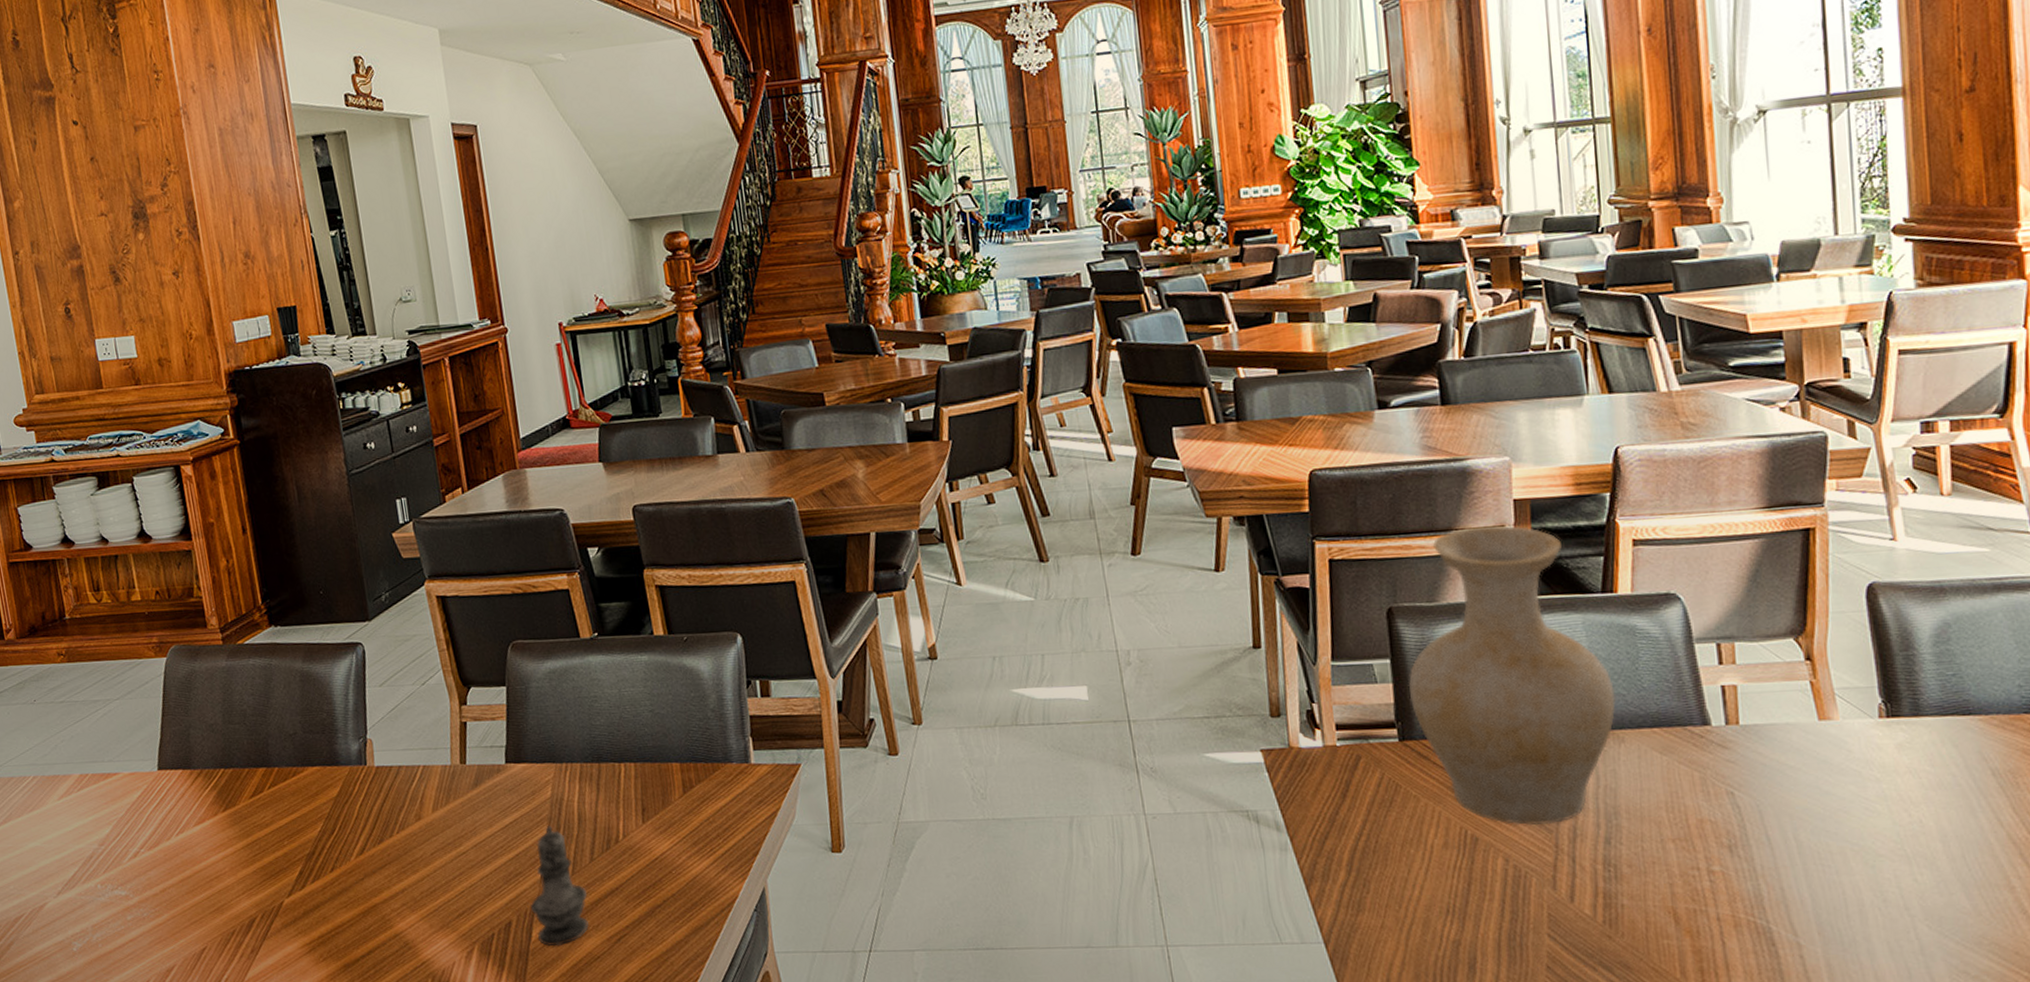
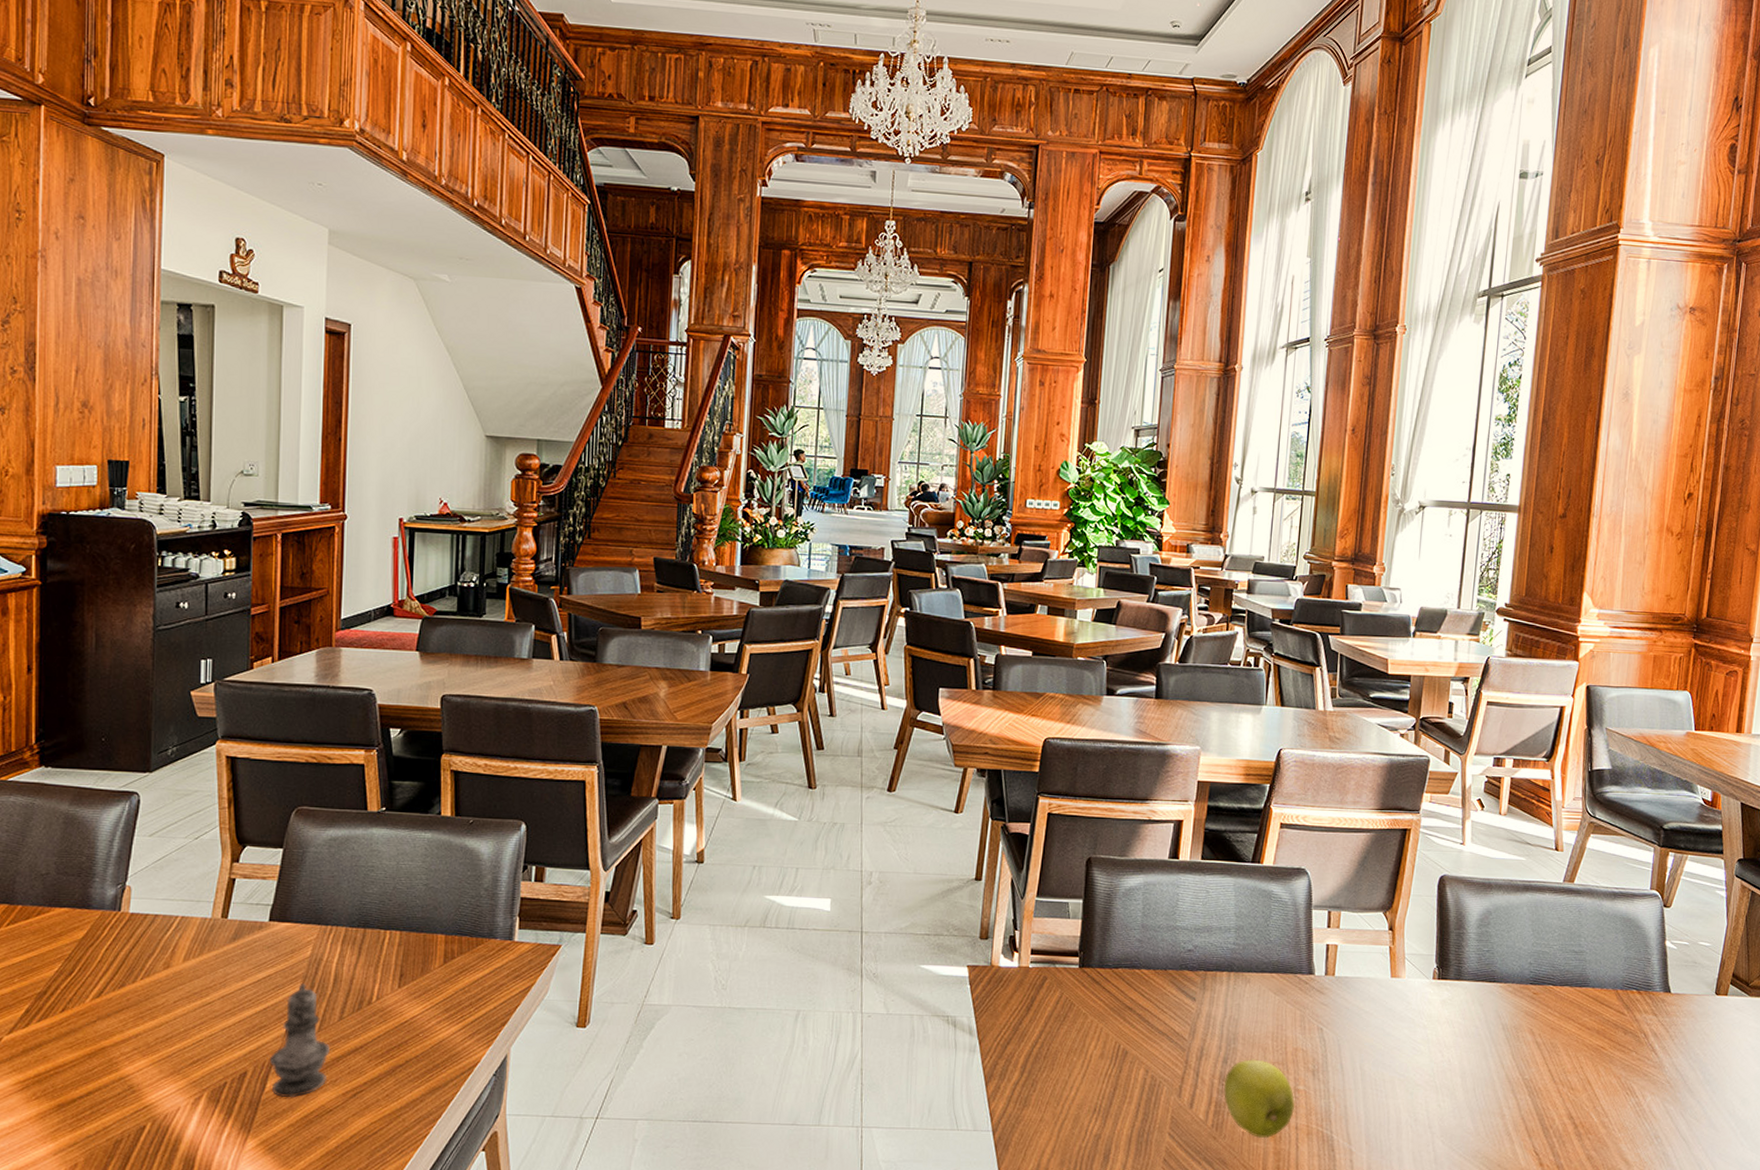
vase: present [1408,524,1616,825] -> none [1093,798,1249,1045]
apple: none [1611,836,1713,935] -> present [1224,1059,1295,1139]

